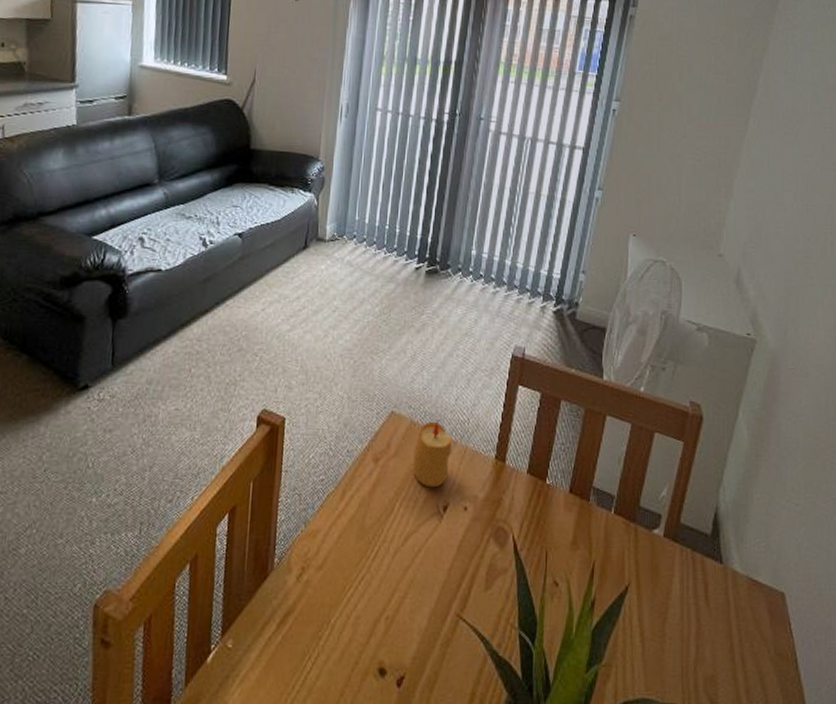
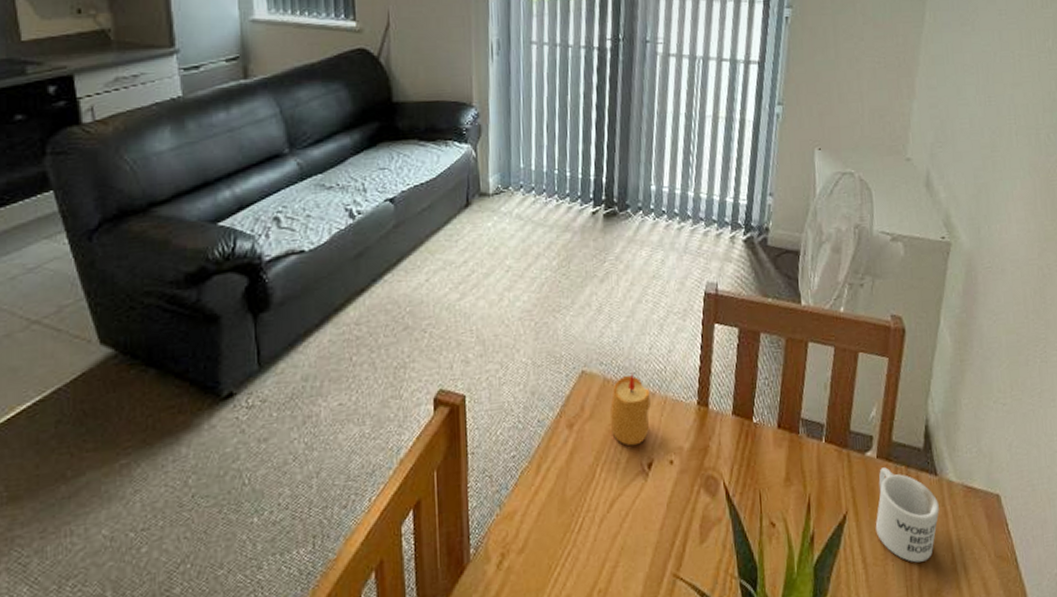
mug: none [656,547,722,645] -> present [875,467,939,563]

